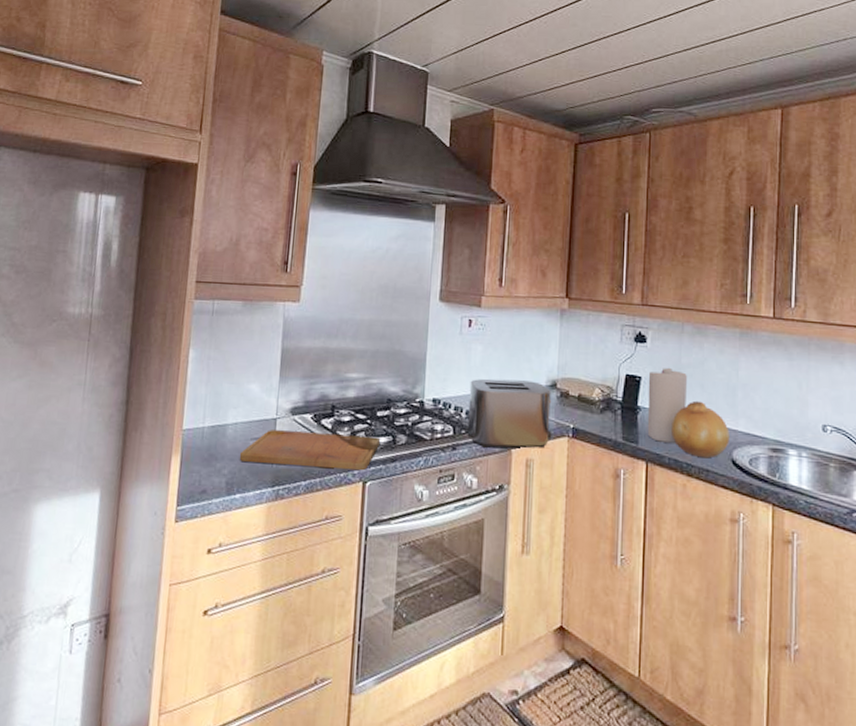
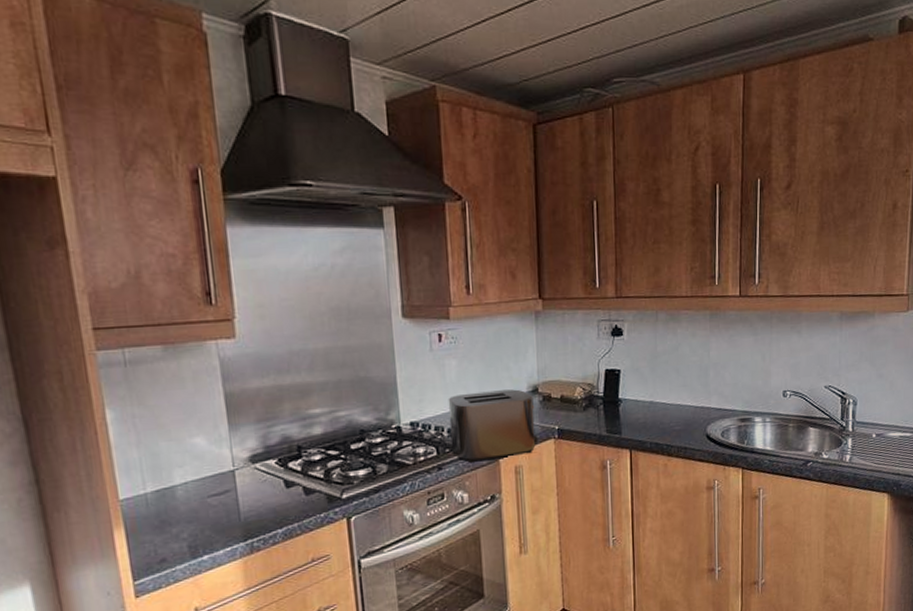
cutting board: present [239,430,380,471] -> none [197,471,359,521]
paper towel holder: present [647,367,687,443] -> none [627,356,664,430]
fruit: present [671,400,730,459] -> none [651,385,704,438]

